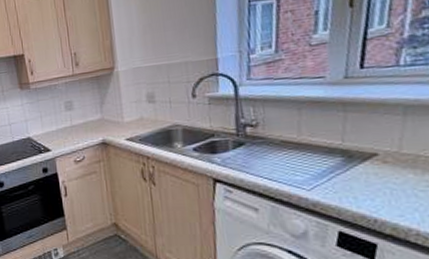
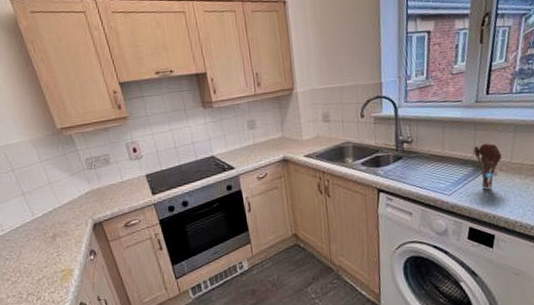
utensil holder: none [342,128,386,185] -> present [473,143,502,189]

